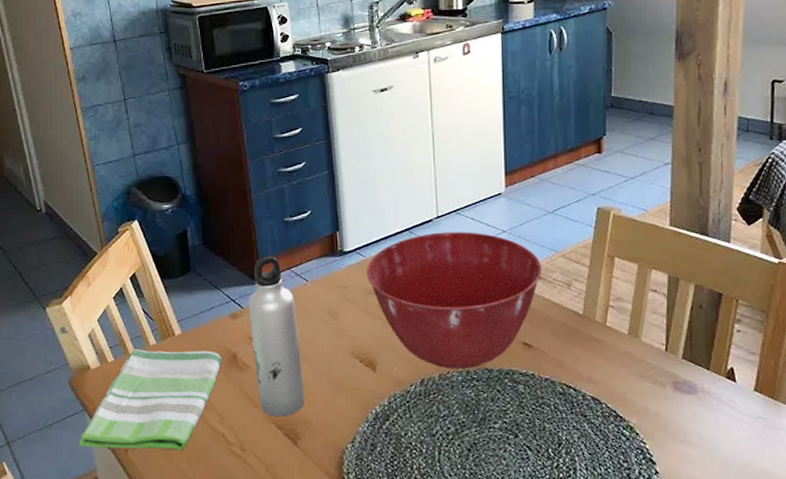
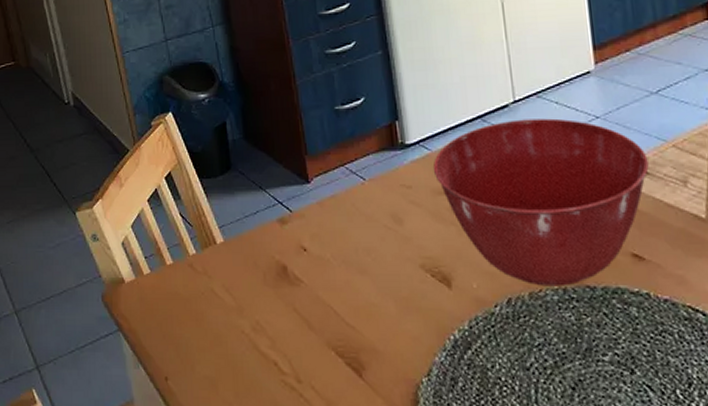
dish towel: present [78,349,222,450] -> none [113,260,271,380]
water bottle: present [248,256,305,417] -> none [297,150,369,342]

